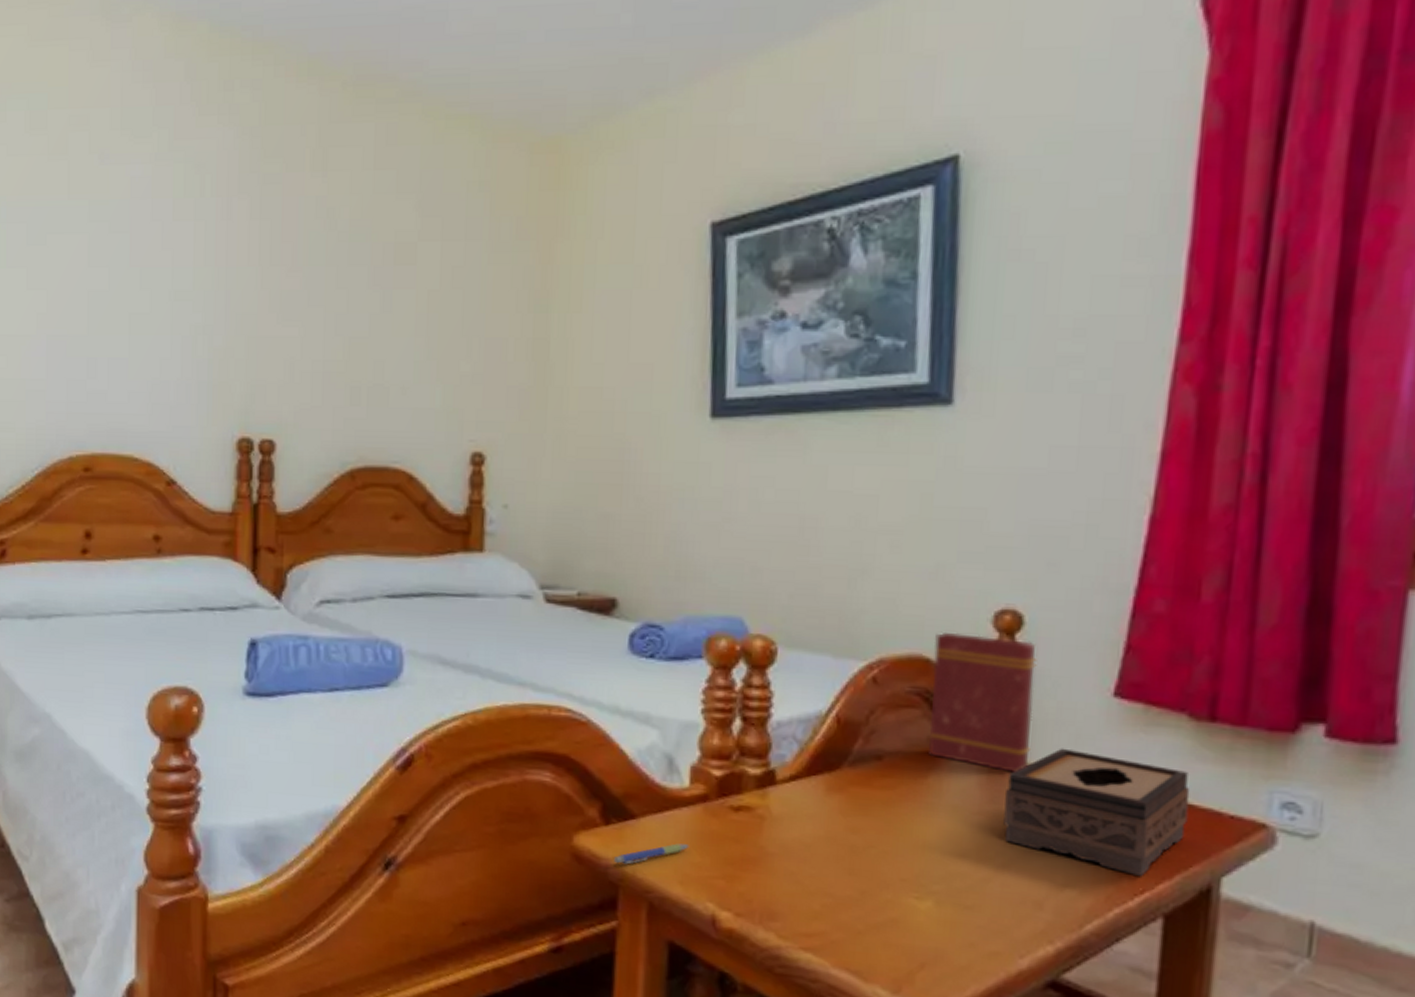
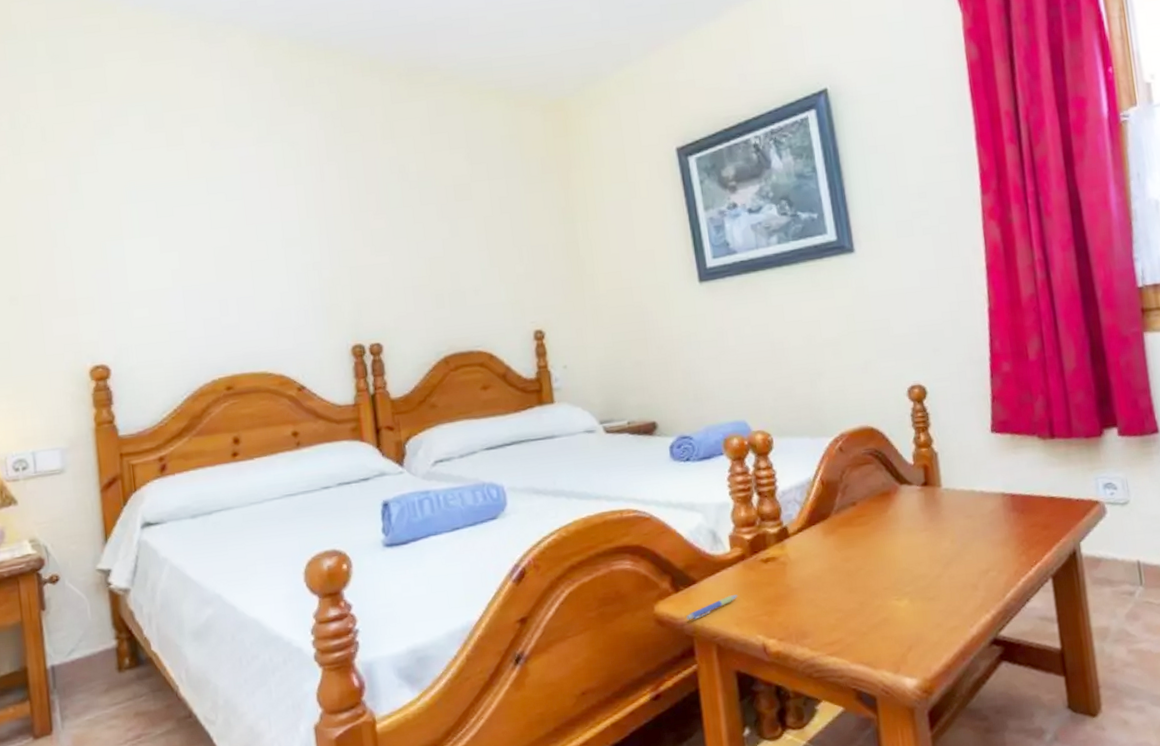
book: present [928,632,1037,772] -> none [874,404,949,498]
tissue box: present [1003,748,1190,877] -> none [938,473,1053,553]

